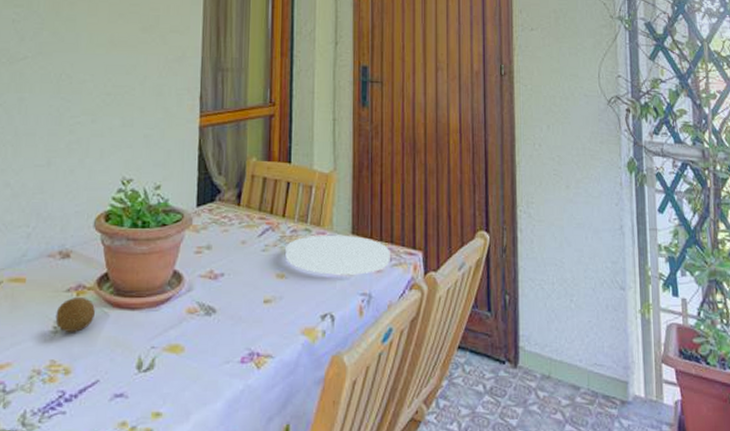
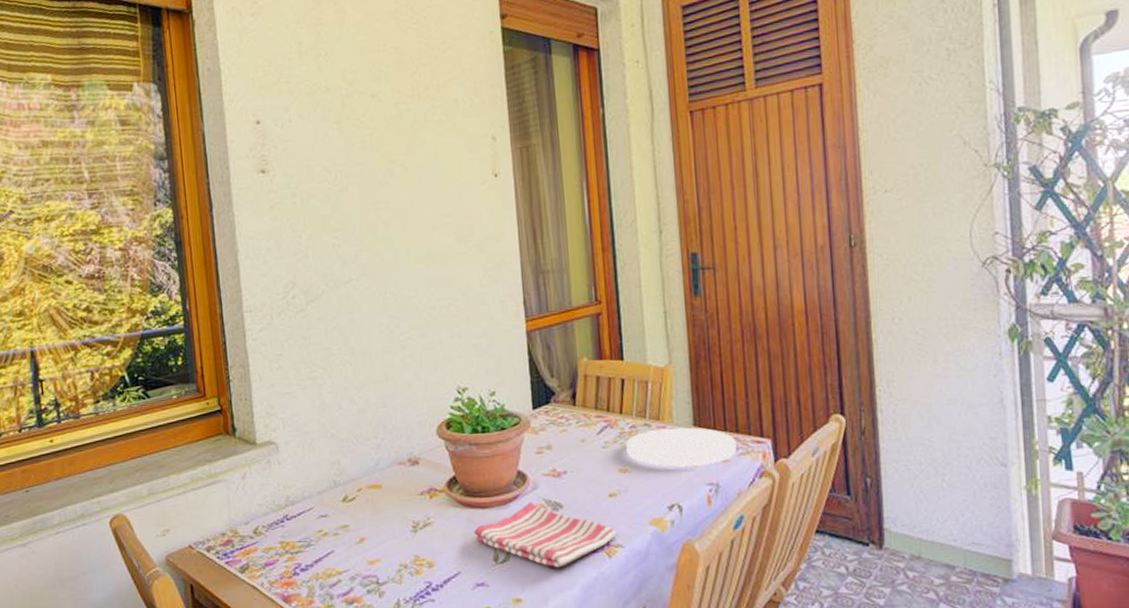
fruit: present [55,296,96,332] -> none [413,498,450,531]
dish towel: none [119,304,268,379] -> present [474,501,617,568]

